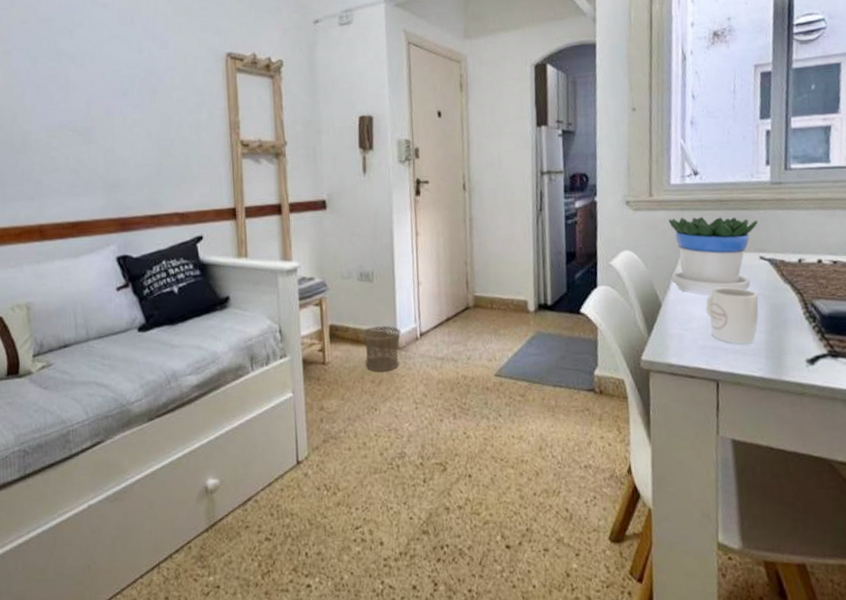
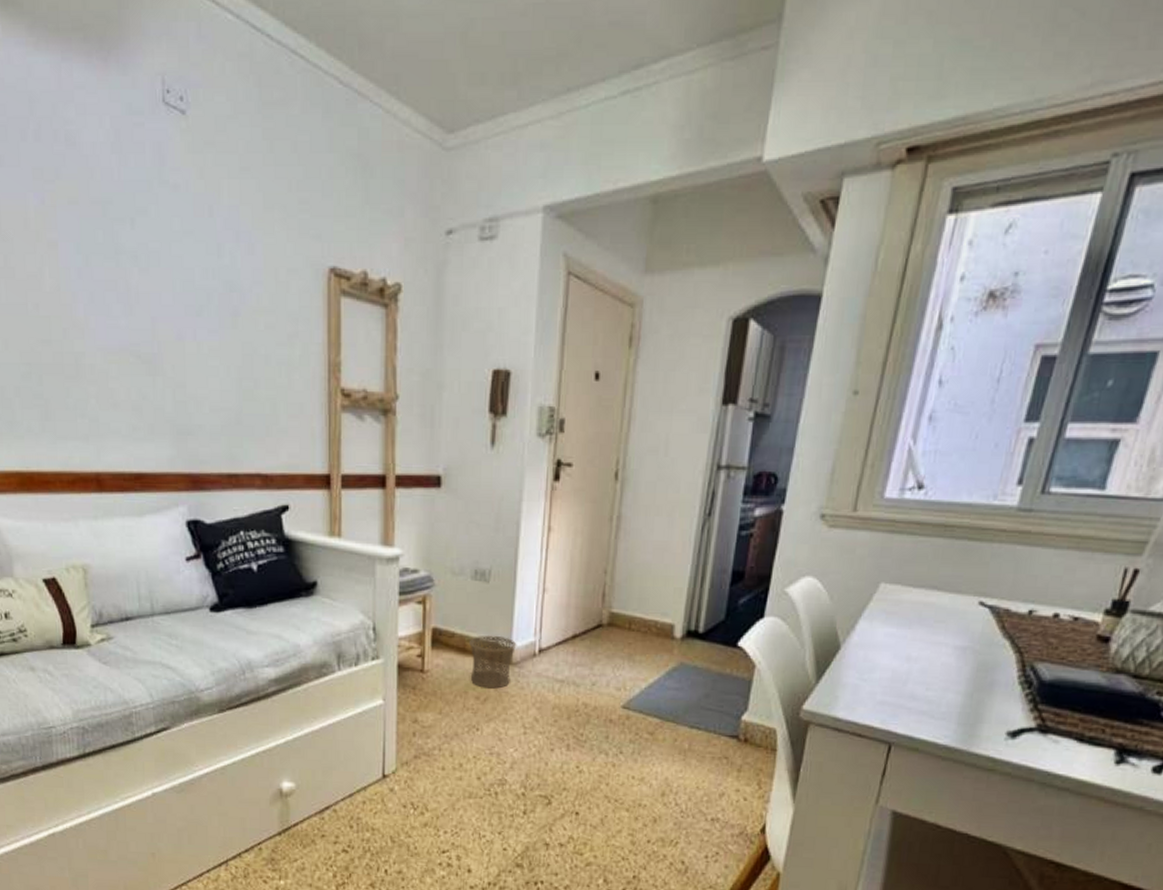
flowerpot: present [669,216,758,297] -> none [859,542,988,644]
mug: present [705,287,759,345] -> none [894,634,965,705]

